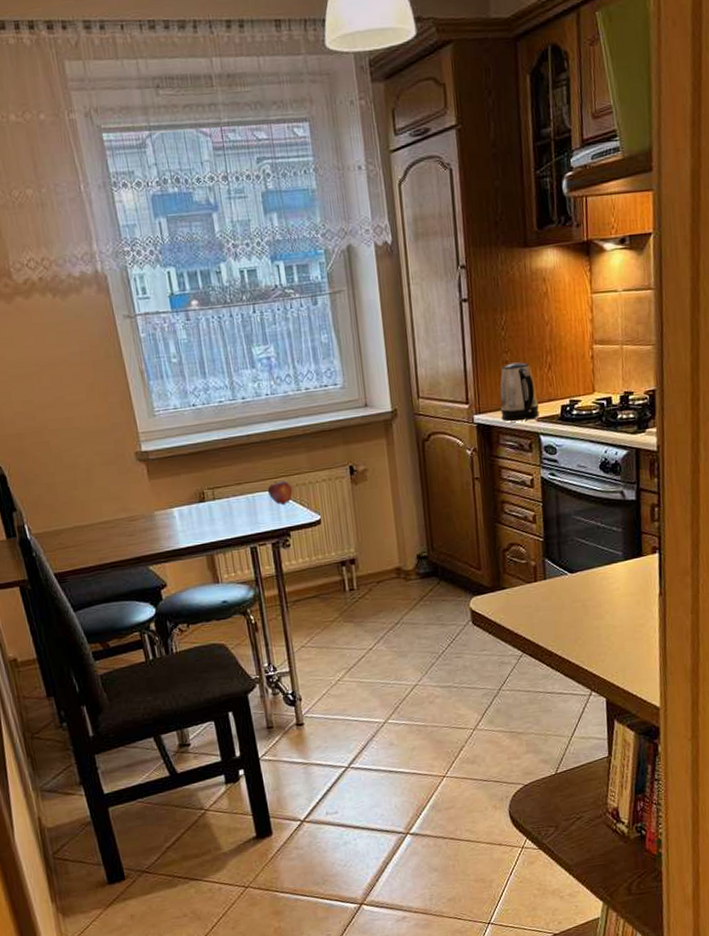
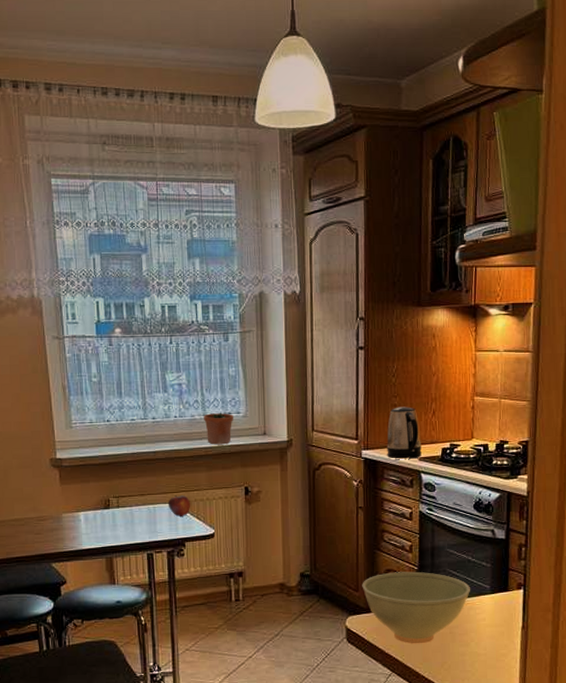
planter: none [298,385,331,423] -> present [204,412,233,445]
bowl: none [484,543,602,621] -> present [362,571,471,643]

